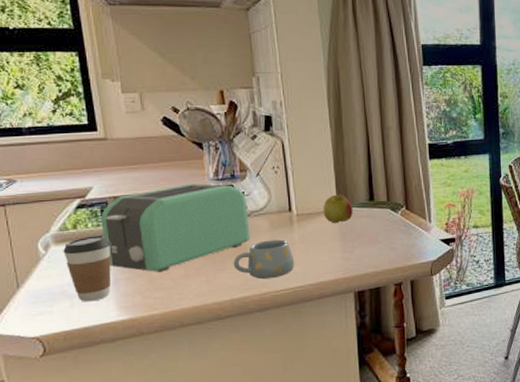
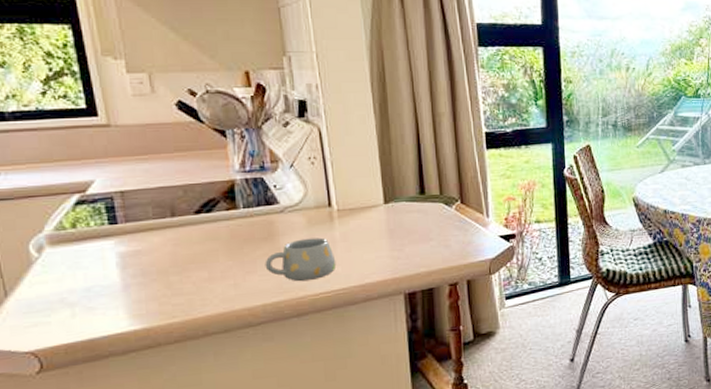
coffee cup: present [63,235,111,302] -> none [60,235,121,311]
toaster: present [101,183,250,272] -> none [105,176,284,276]
apple: present [323,194,353,224] -> none [367,187,402,220]

